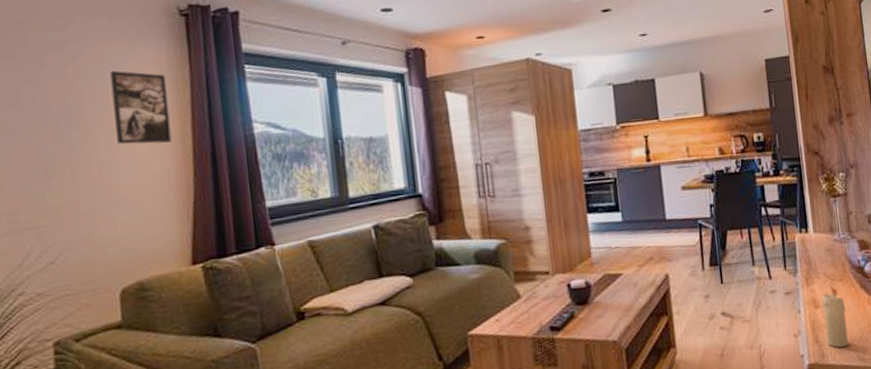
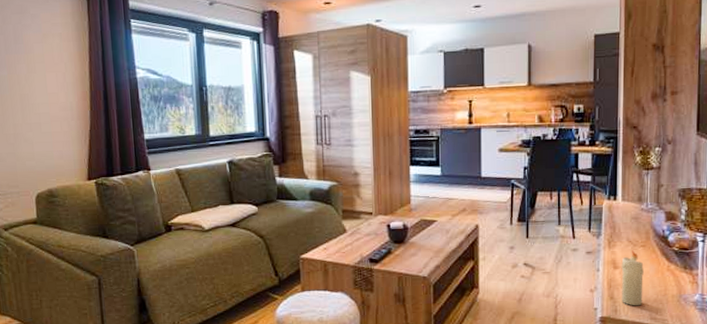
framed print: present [110,70,172,144] -> none [29,20,74,81]

